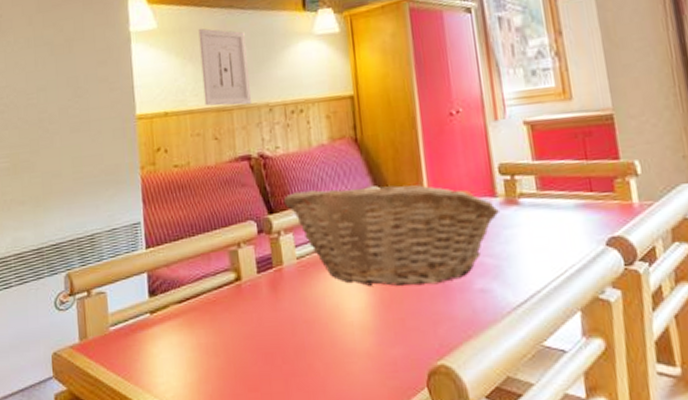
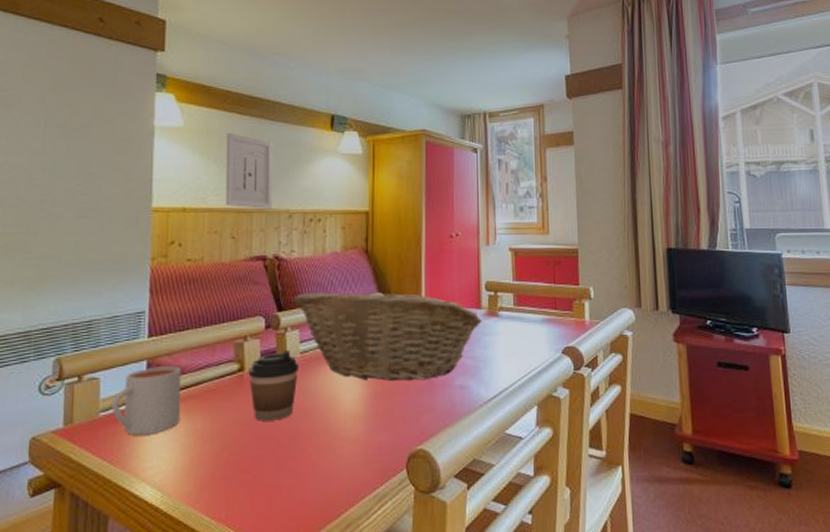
mug: none [118,277,185,350] -> present [111,366,182,436]
coffee cup: none [245,256,297,334] -> present [248,350,299,421]

